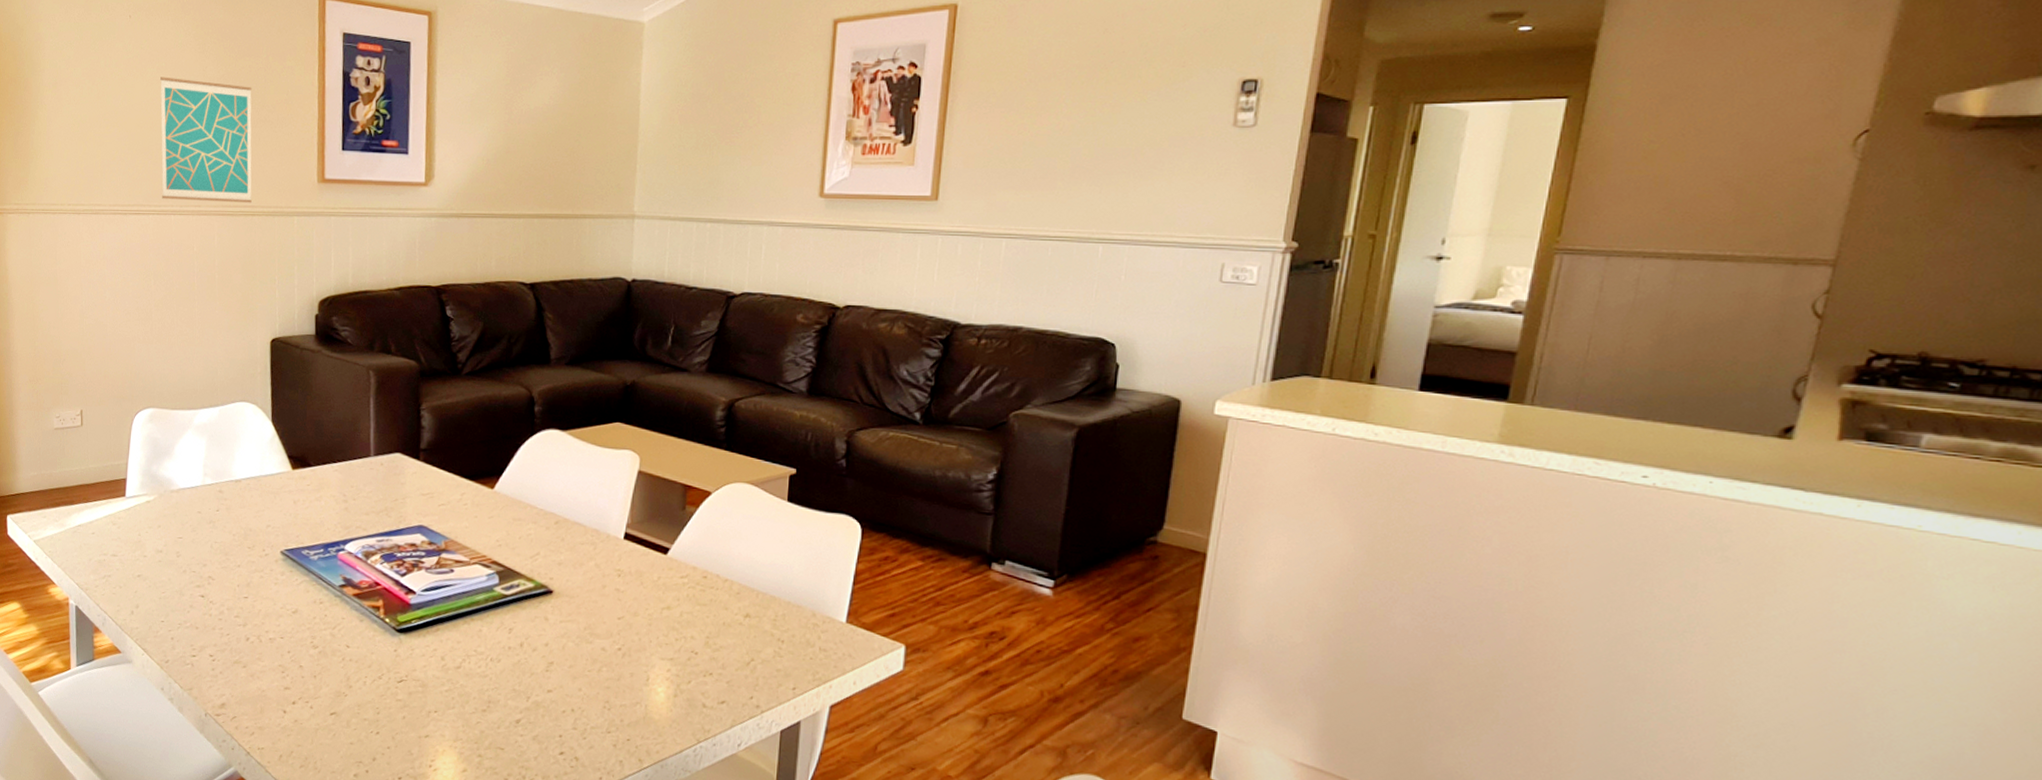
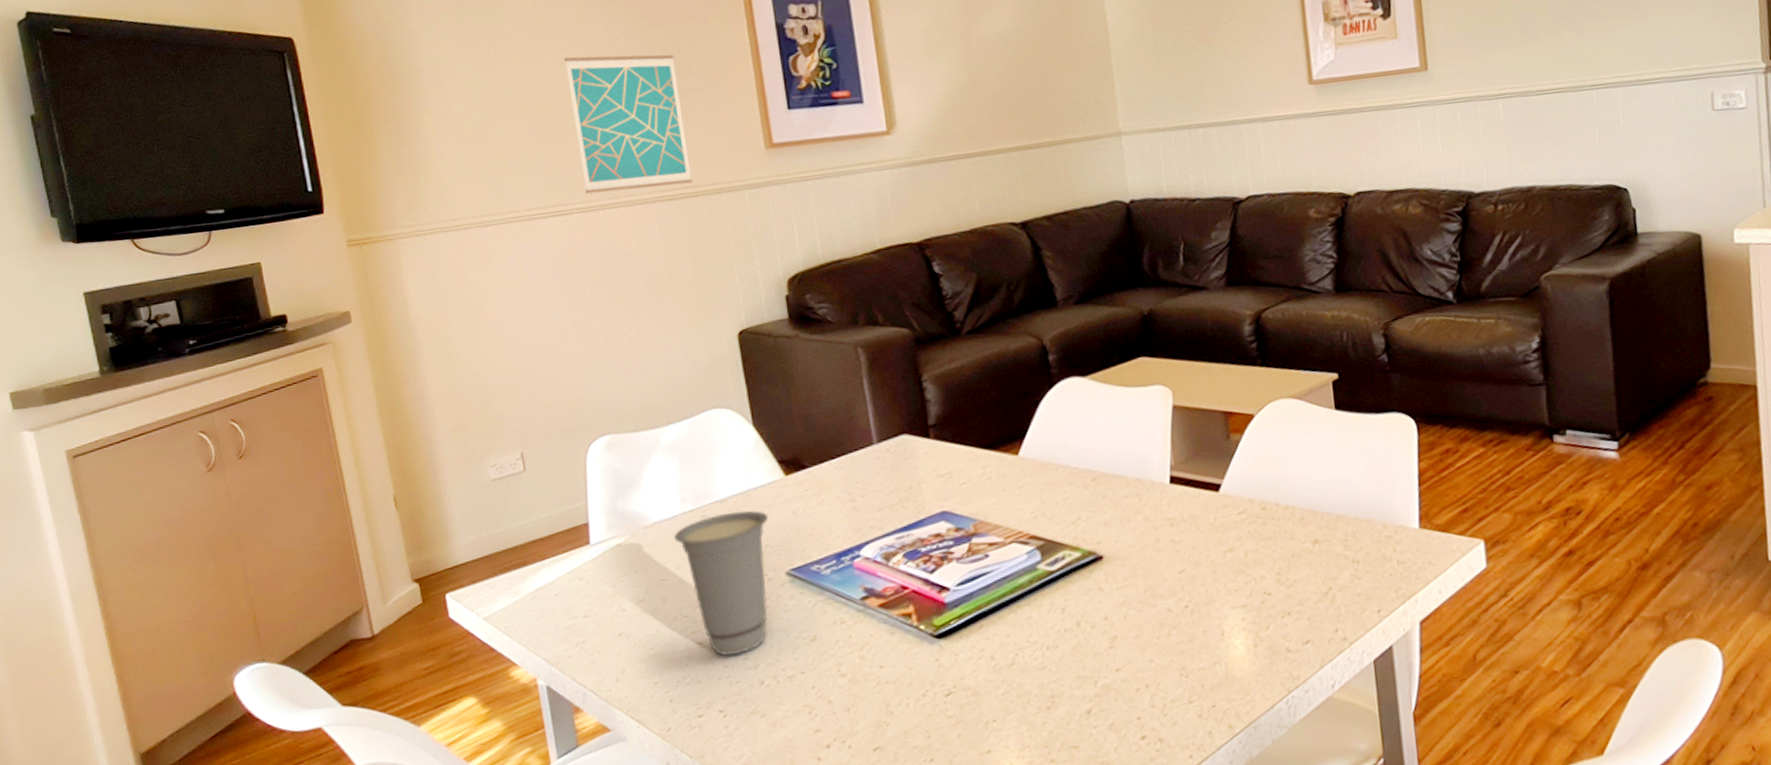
cup: none [193,491,273,612] -> present [673,510,768,656]

